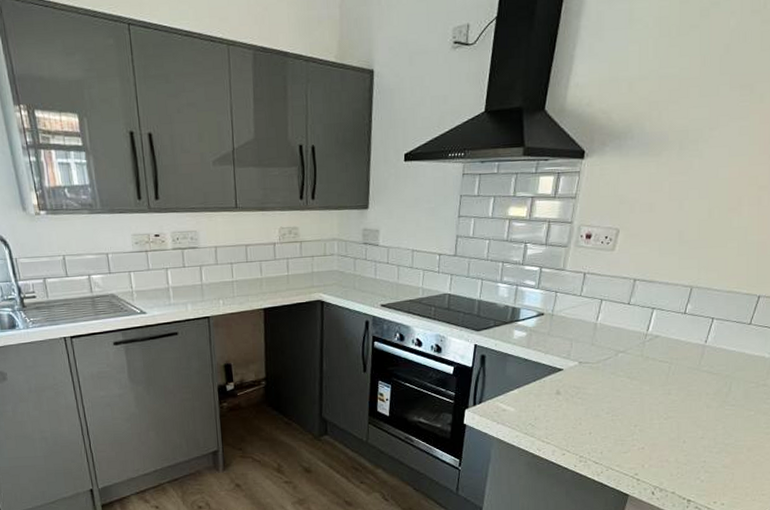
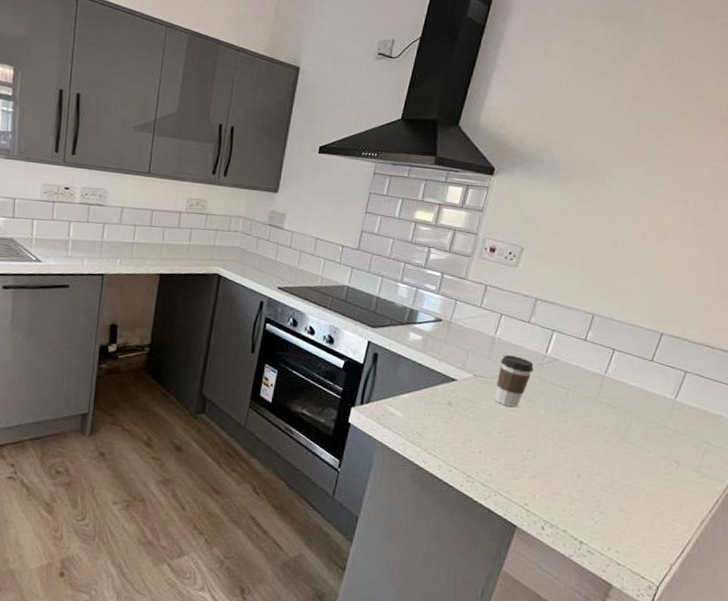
coffee cup: none [600,338,636,388] -> present [494,355,534,408]

